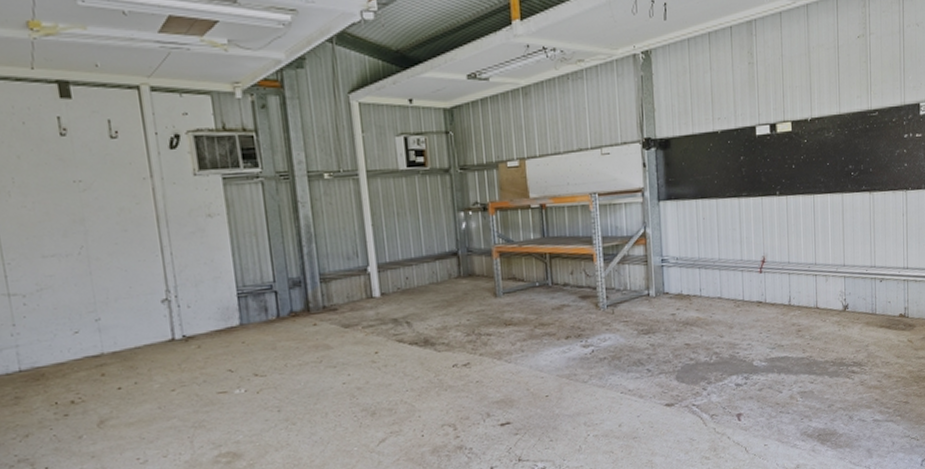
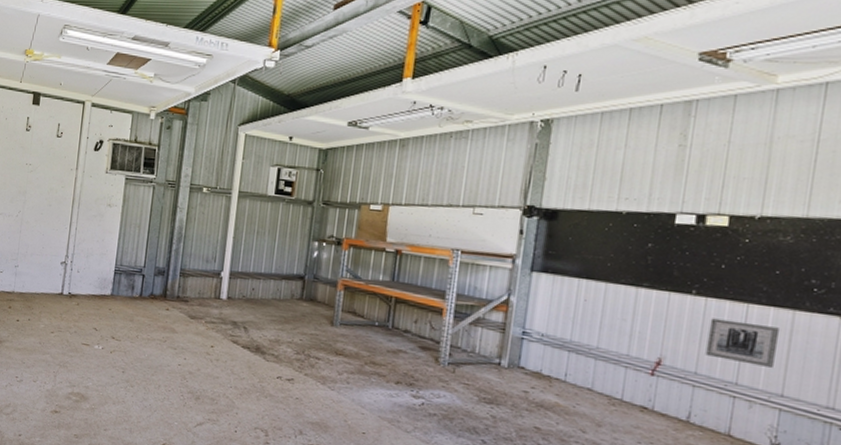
wall art: none [792,210,836,246] -> present [705,318,781,368]

